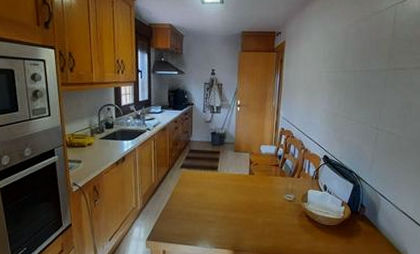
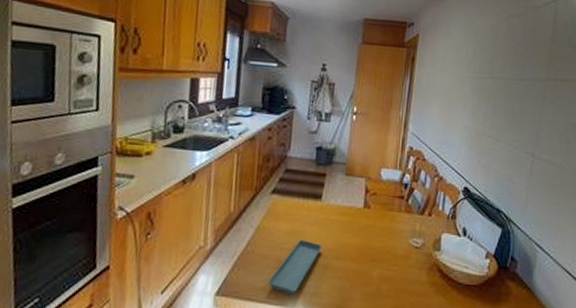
saucer: none [183,199,220,238] -> present [268,239,323,295]

